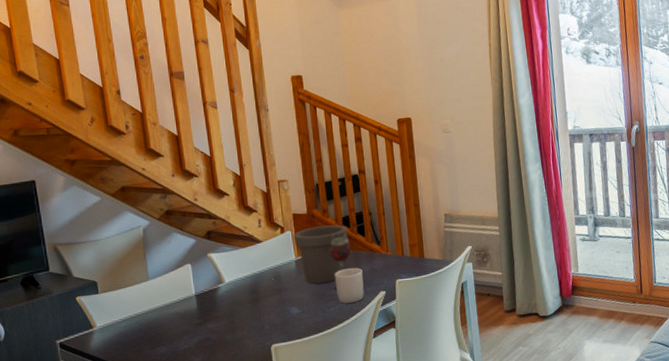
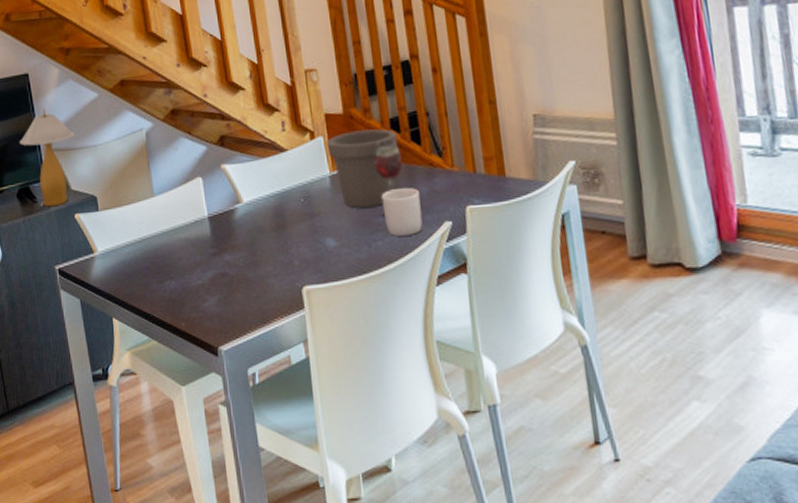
table lamp: none [24,209,79,292] -> present [19,108,75,207]

